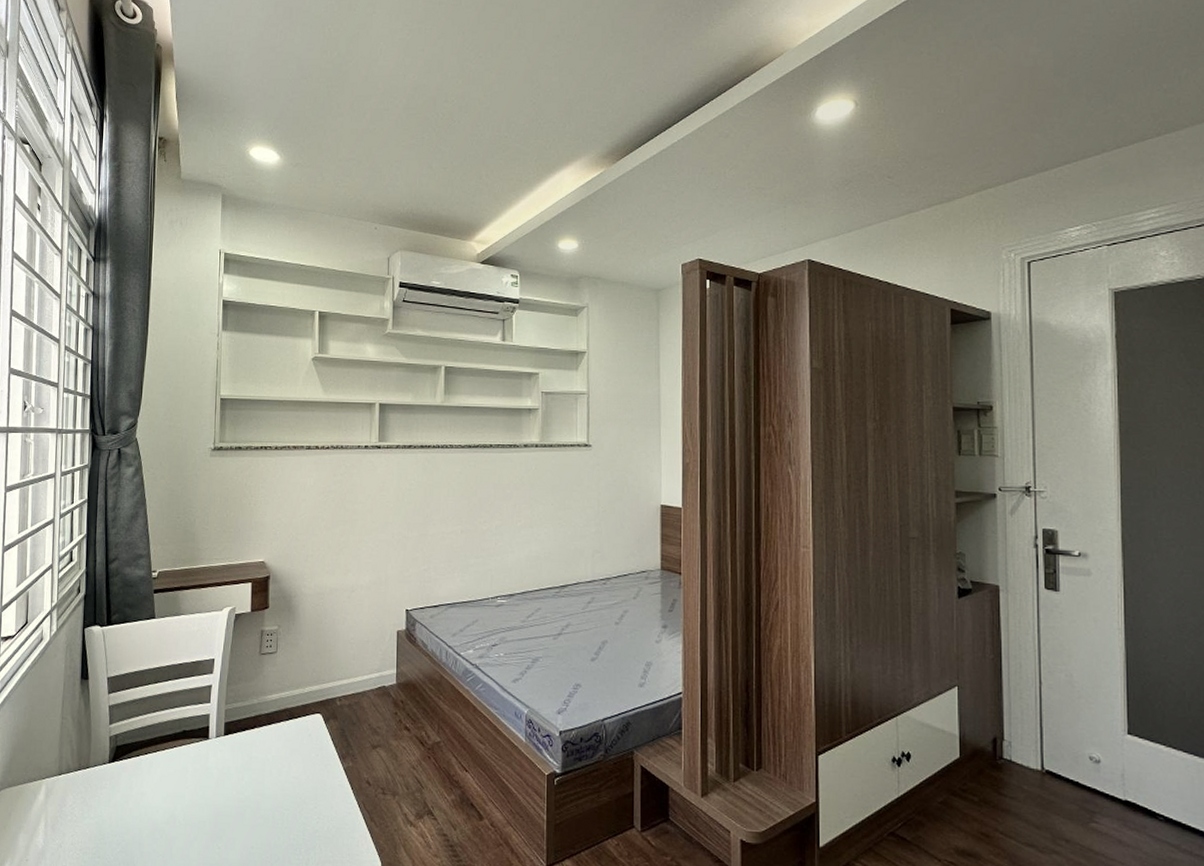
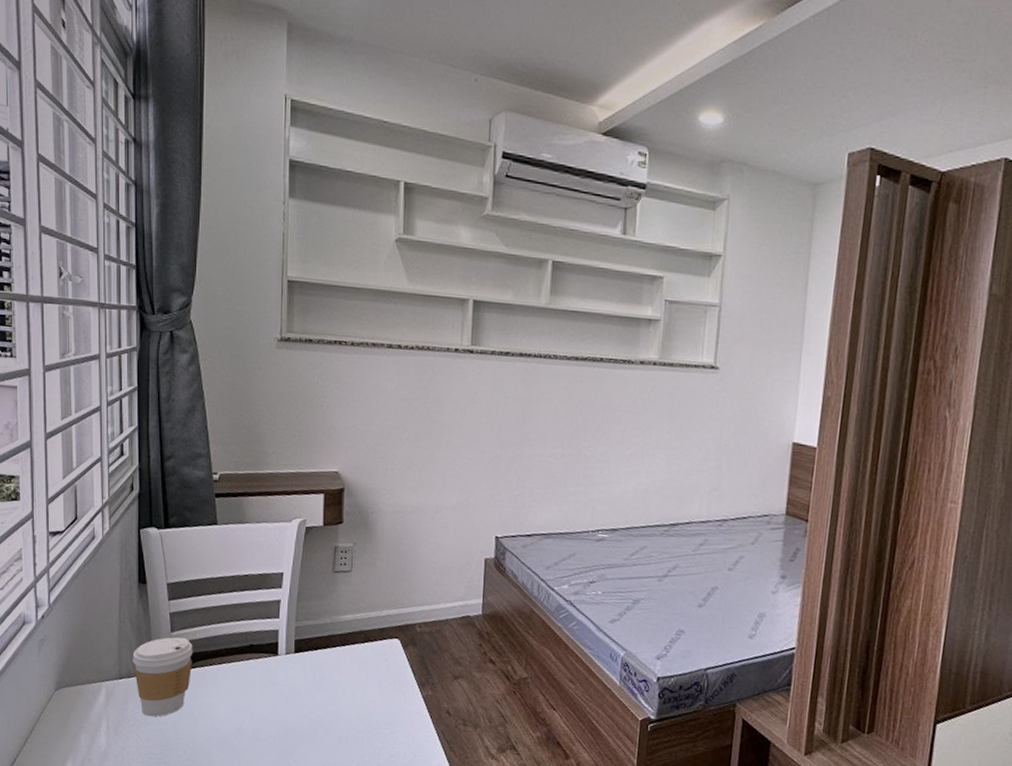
coffee cup: none [72,728,130,811] -> present [132,637,193,717]

